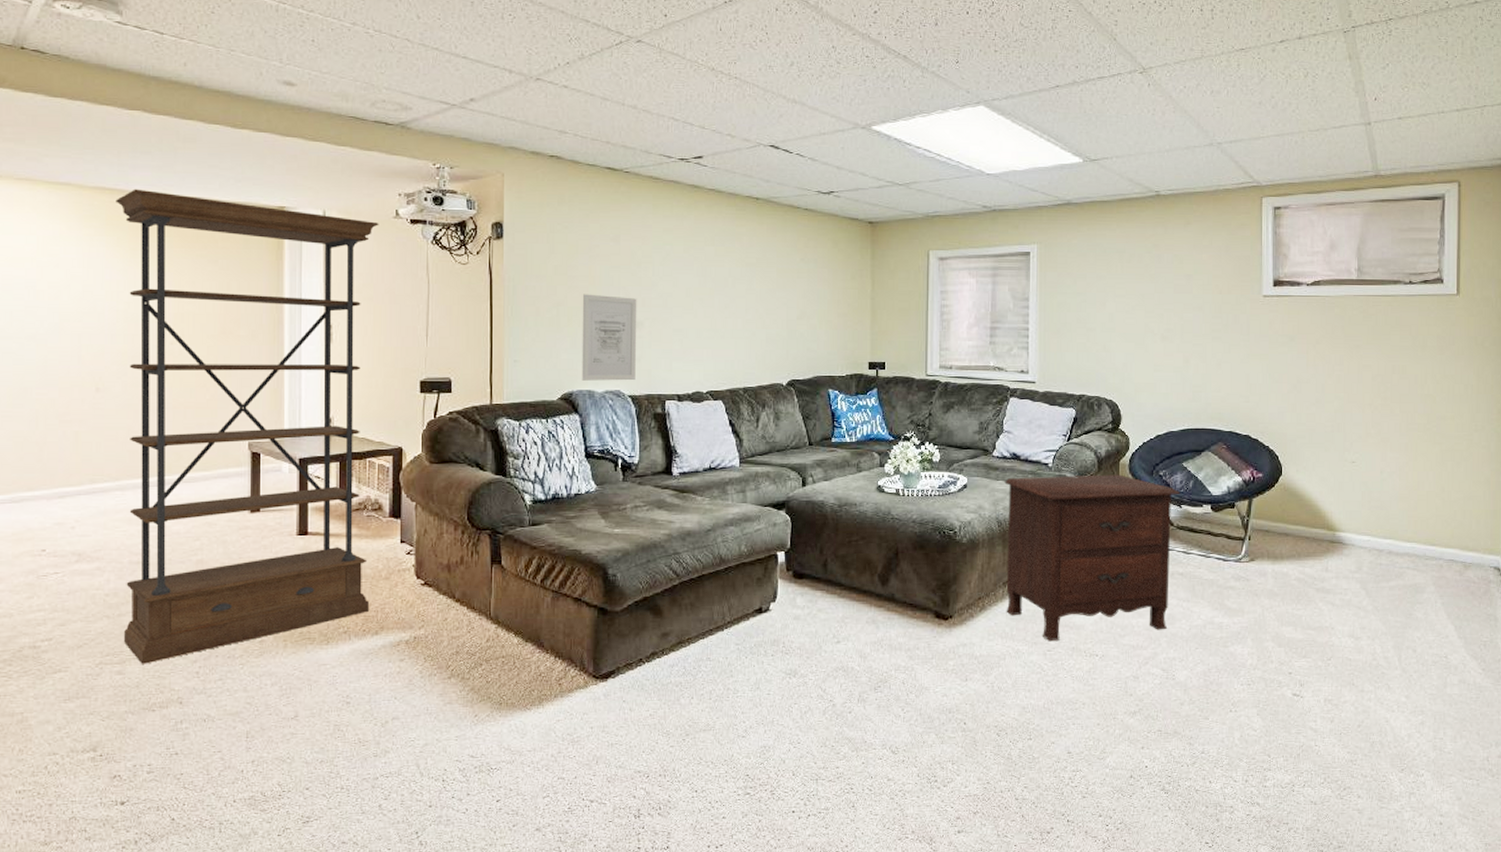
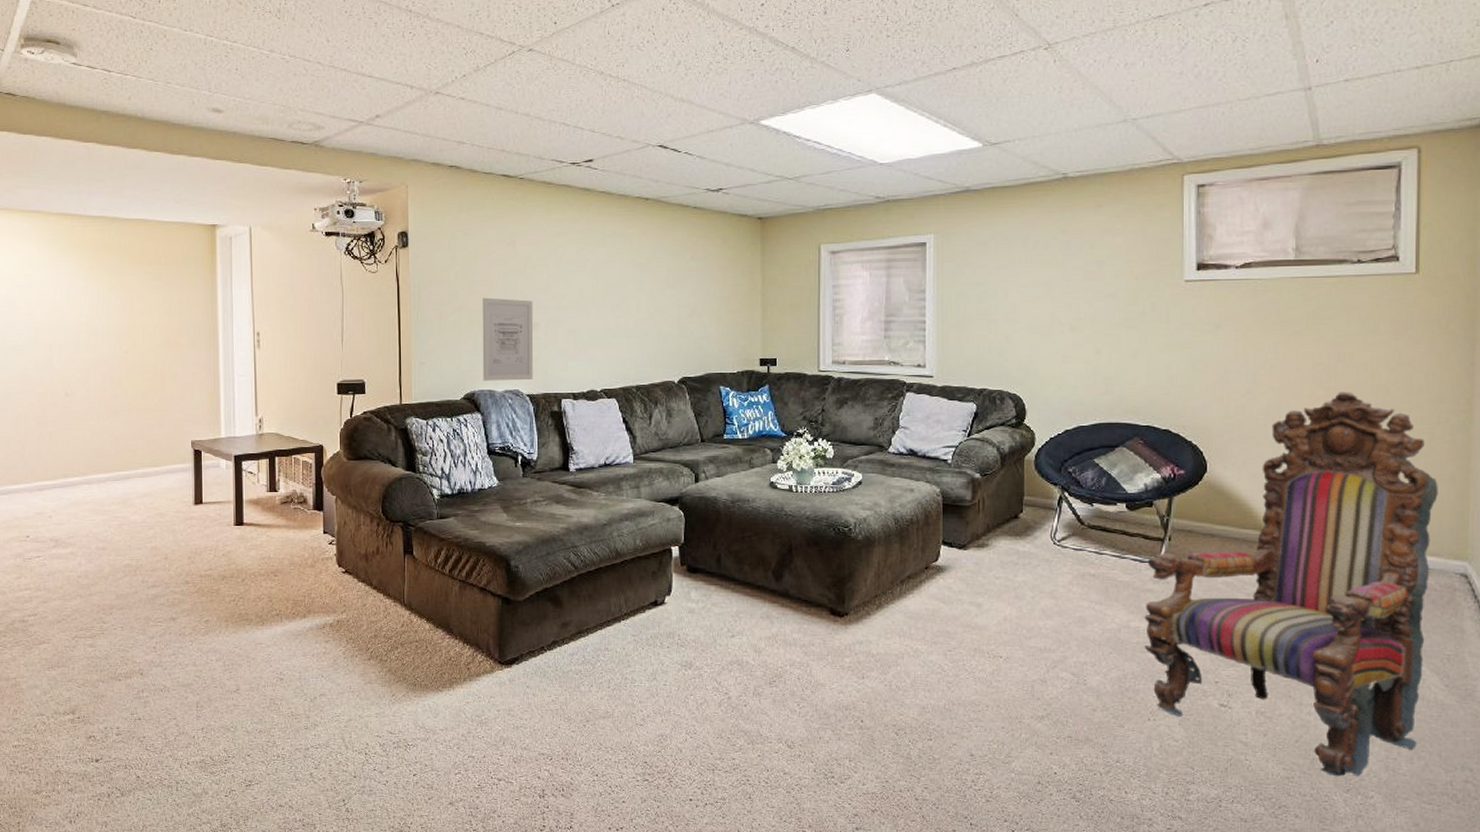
bookshelf: present [116,189,379,664] -> none [76,213,298,639]
nightstand: present [1004,474,1181,641] -> none [901,471,1092,641]
armchair: none [1226,401,1476,758] -> present [1144,391,1438,777]

